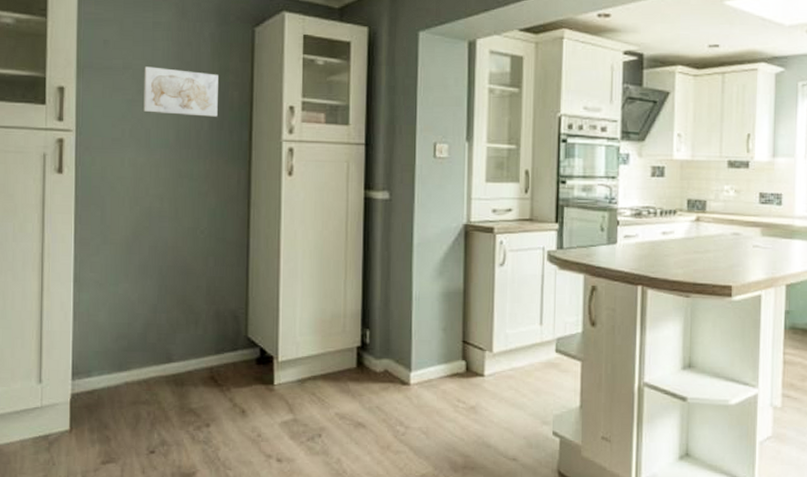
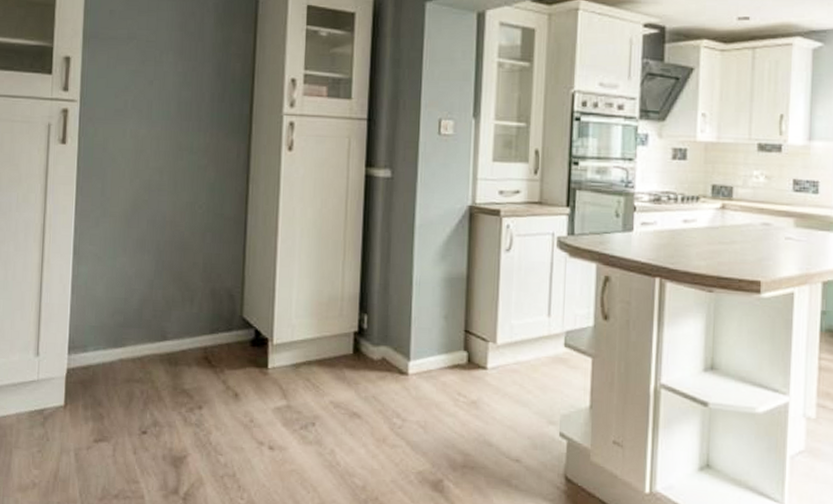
wall art: present [143,66,218,117] -> none [146,37,221,89]

